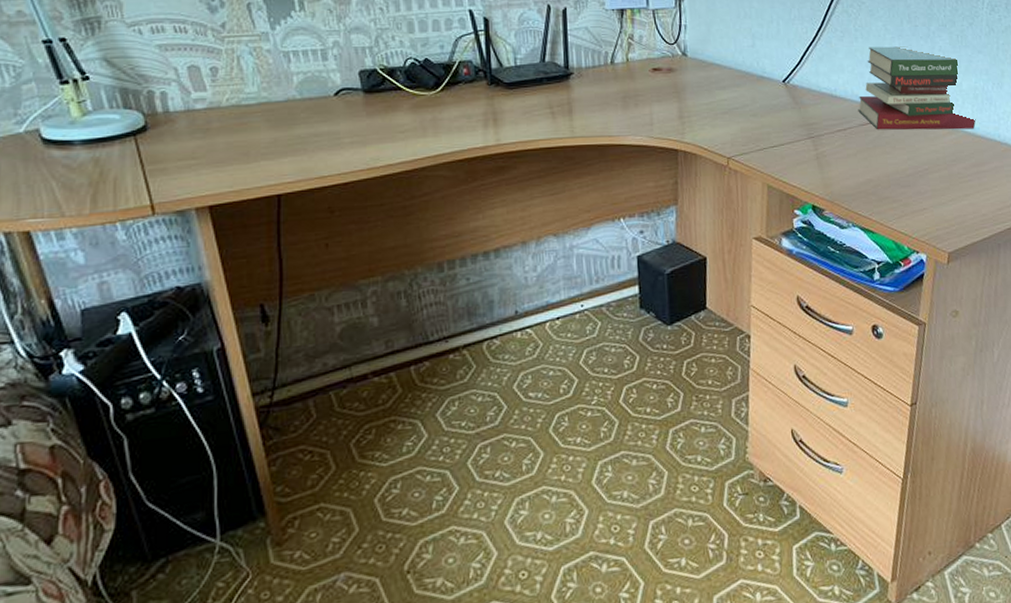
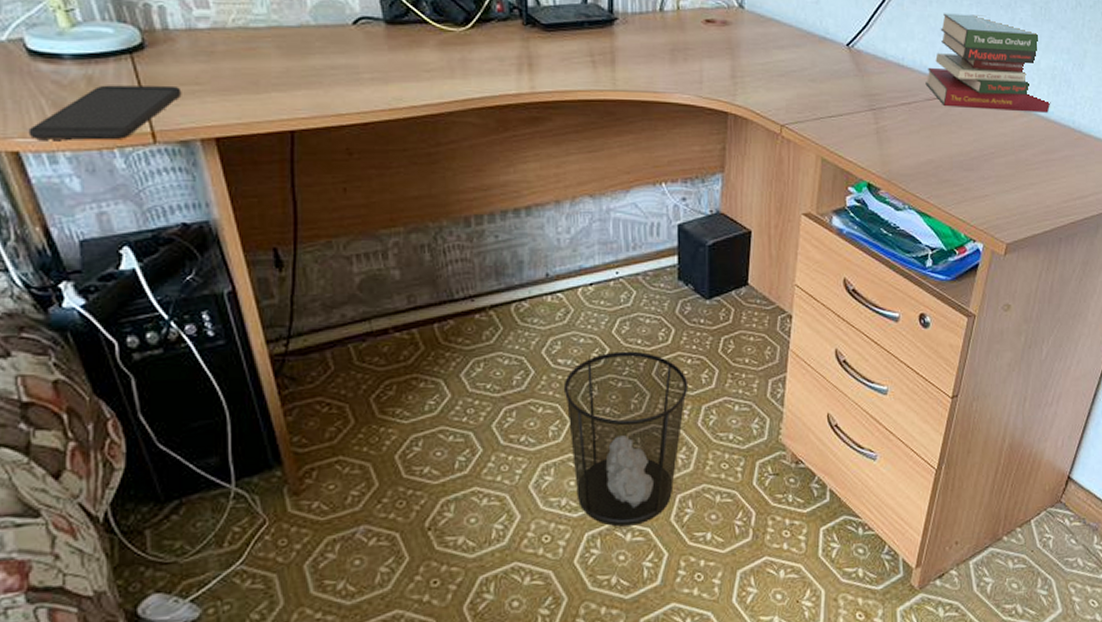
mobile phone: none [38,161,179,219] -> present [28,85,182,141]
waste bin: none [535,380,656,558] -> present [563,351,689,527]

